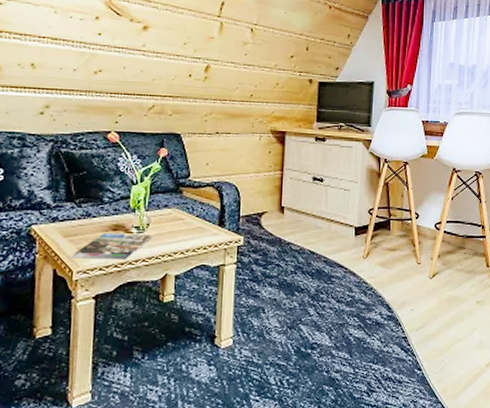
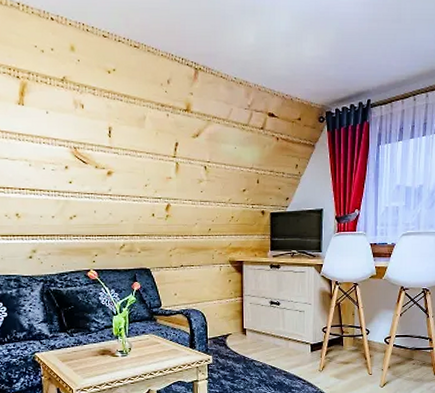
magazine: present [68,233,153,260] -> none [67,357,135,380]

